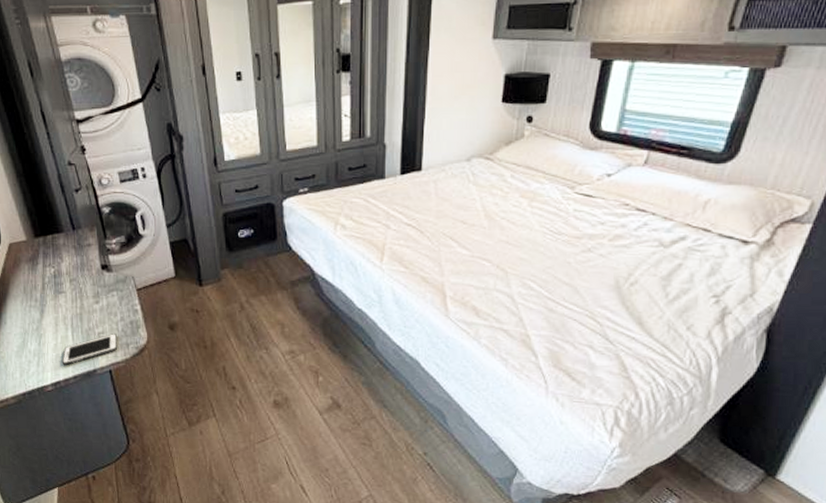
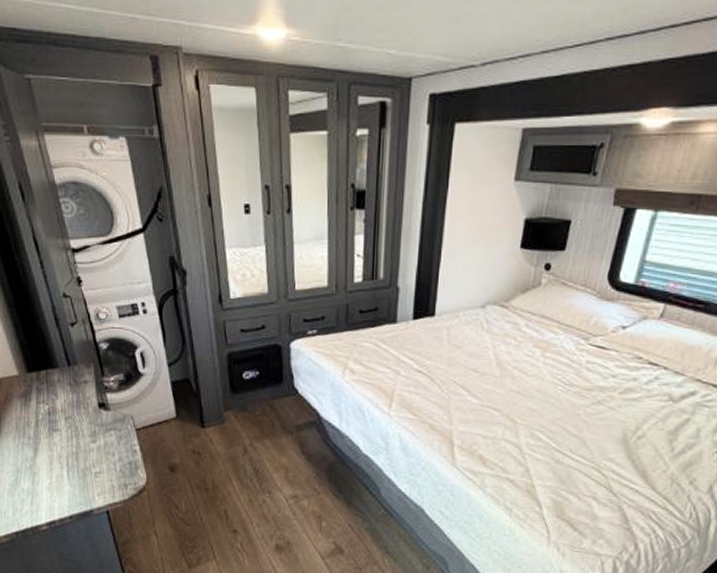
cell phone: present [61,334,118,365] -> none [56,474,116,505]

